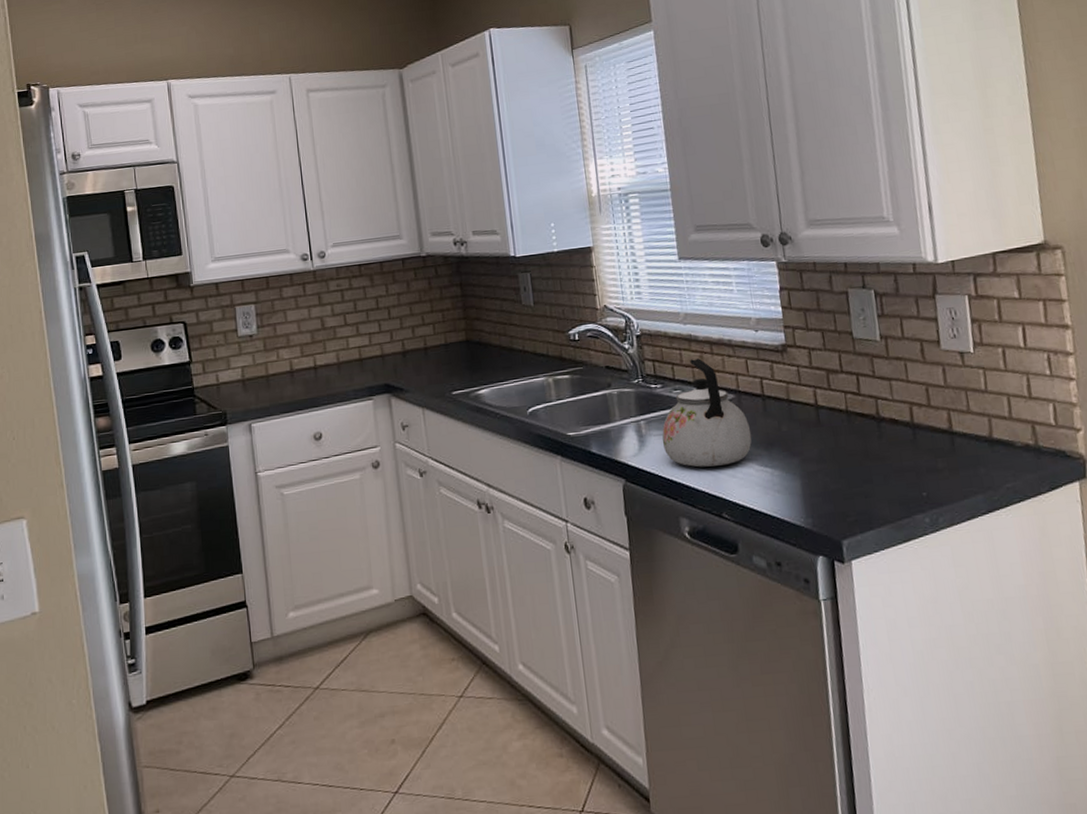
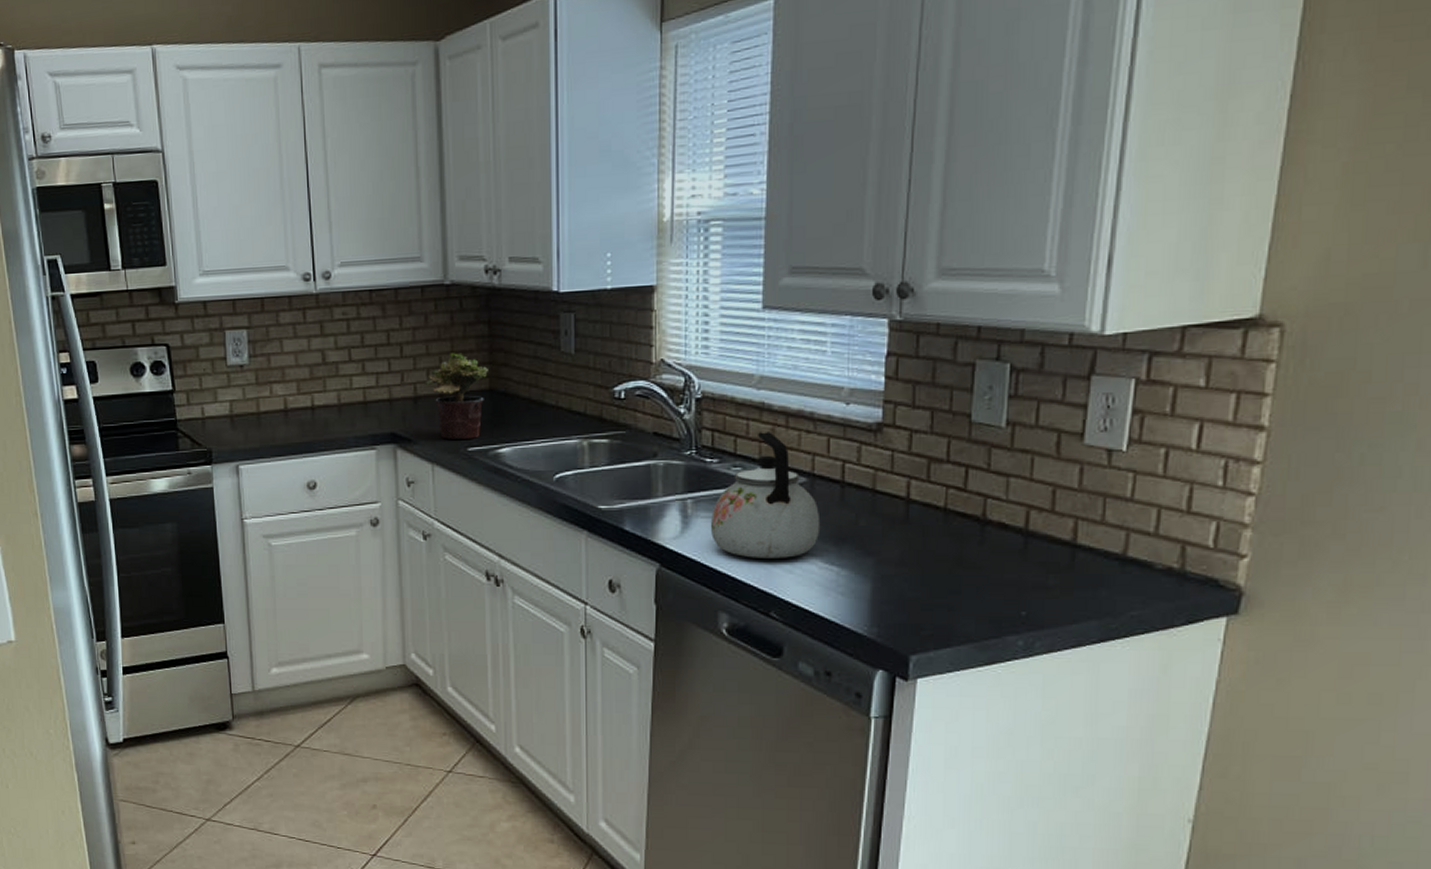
potted plant: none [411,311,464,386] -> present [425,352,488,439]

